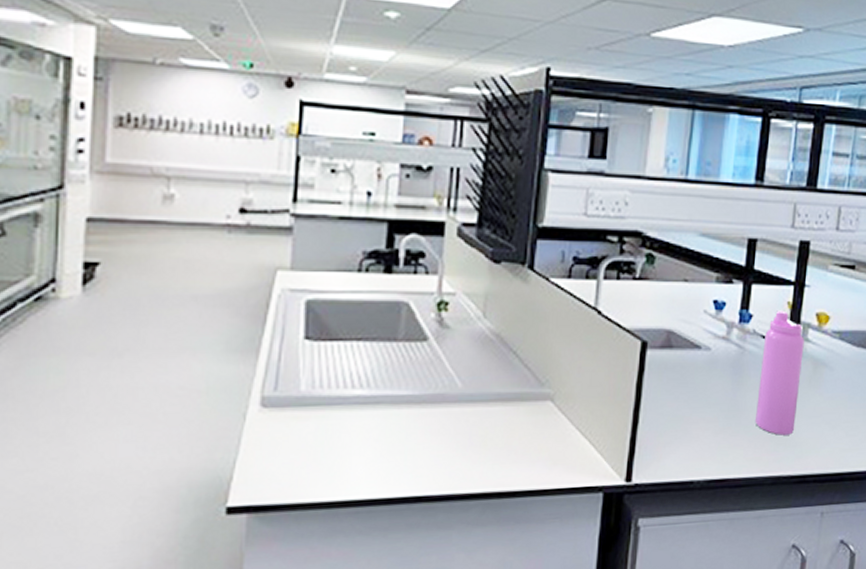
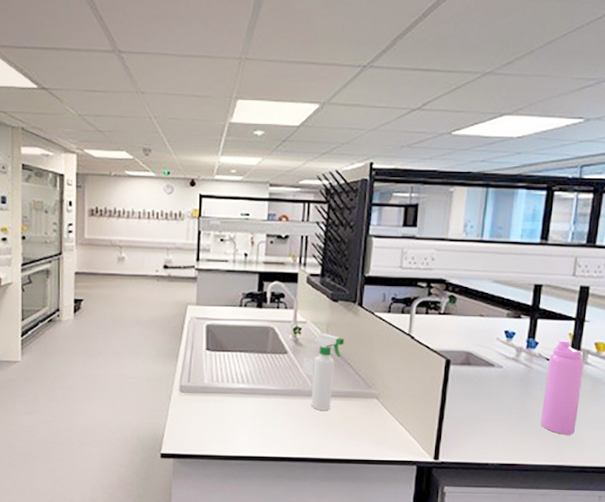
spray bottle: none [450,309,508,422] -> present [303,333,344,410]

